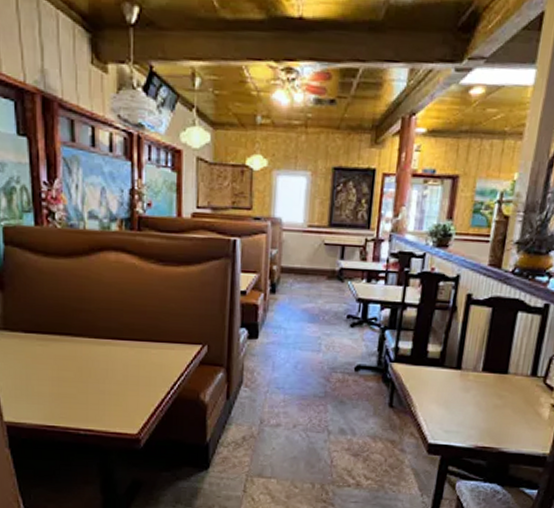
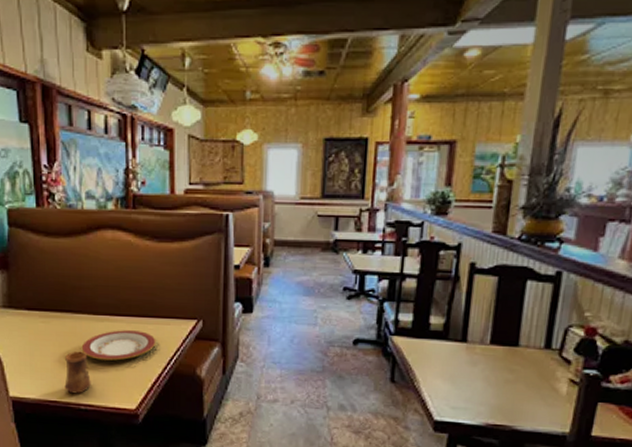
cup: none [63,375,91,419] -> present [64,351,91,394]
plate: none [81,354,160,385] -> present [81,330,156,361]

